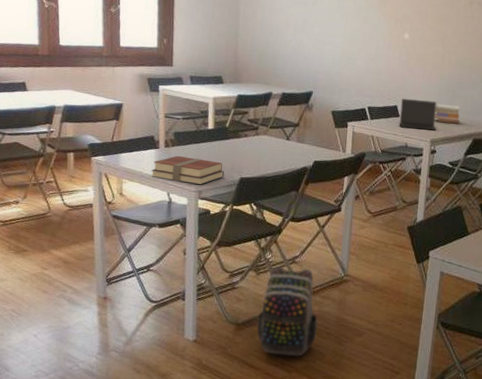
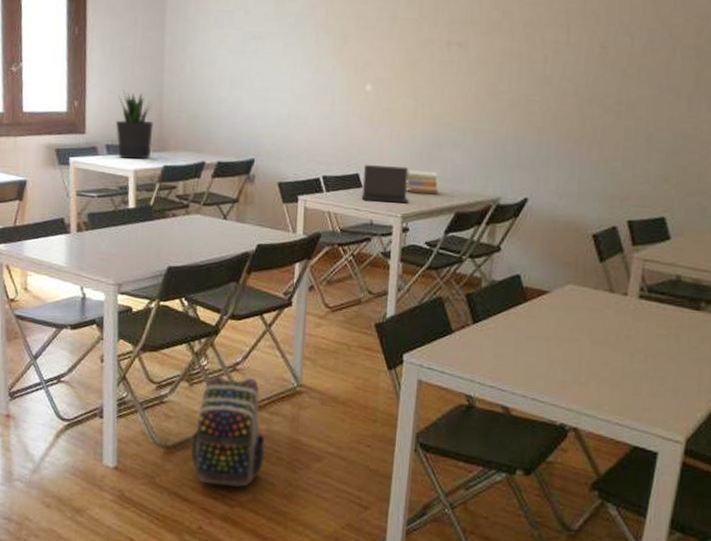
books: present [151,156,225,185] -> none [61,242,149,277]
planter: none [198,31,230,90] -> present [115,90,154,160]

